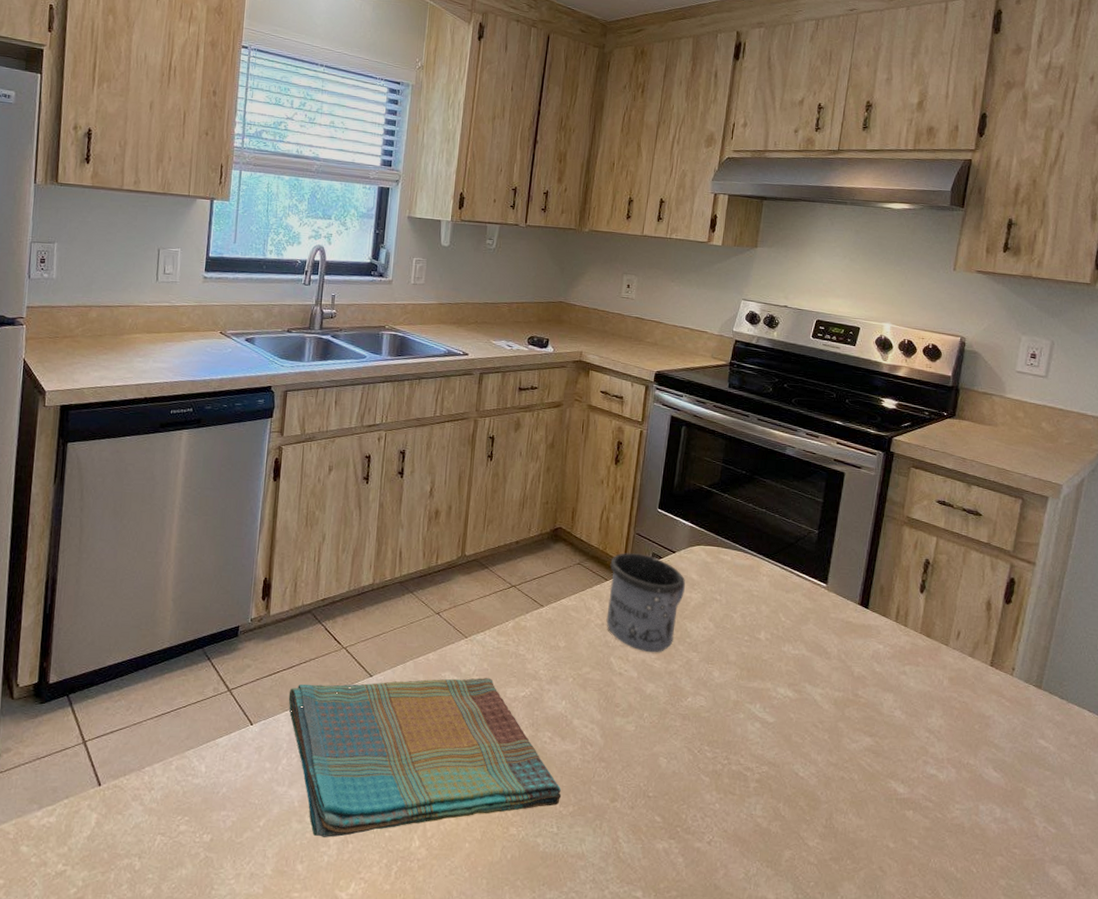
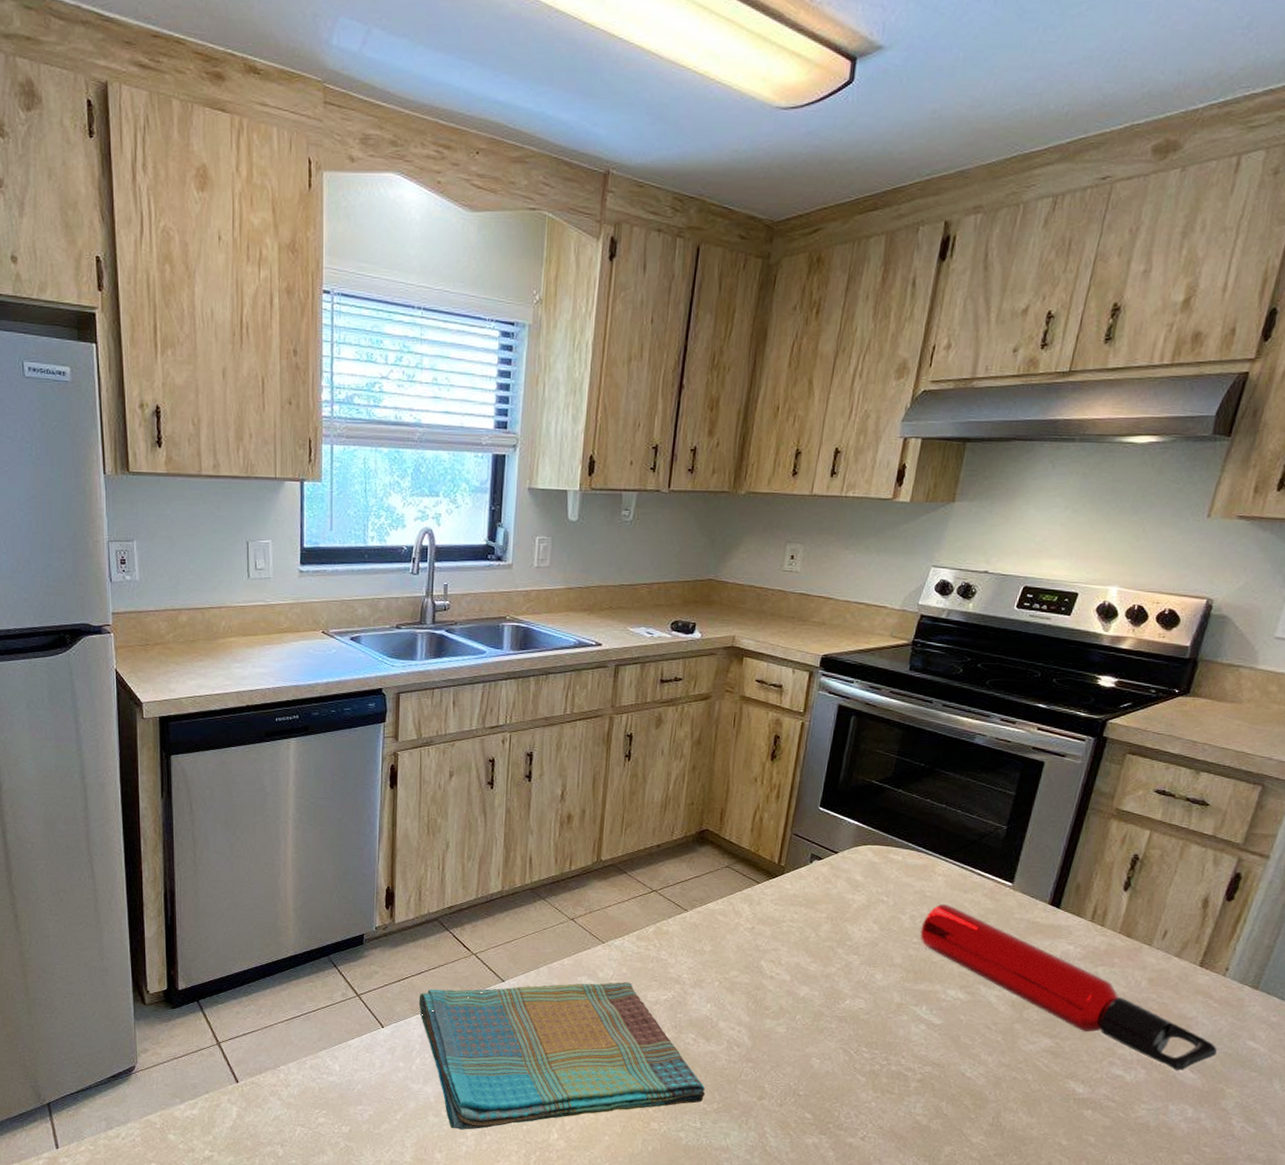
mug: present [606,553,686,653] -> none [757,854,849,956]
water bottle: none [750,602,1015,770] -> present [920,903,1218,1071]

